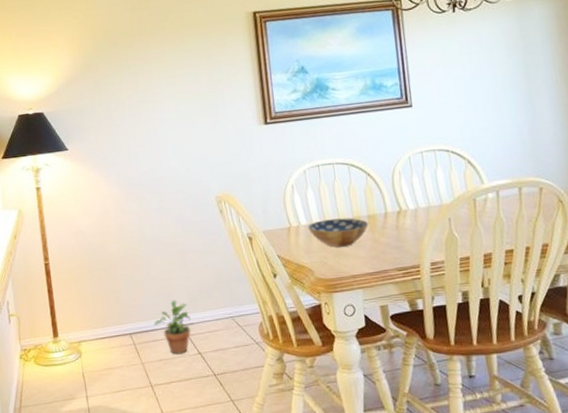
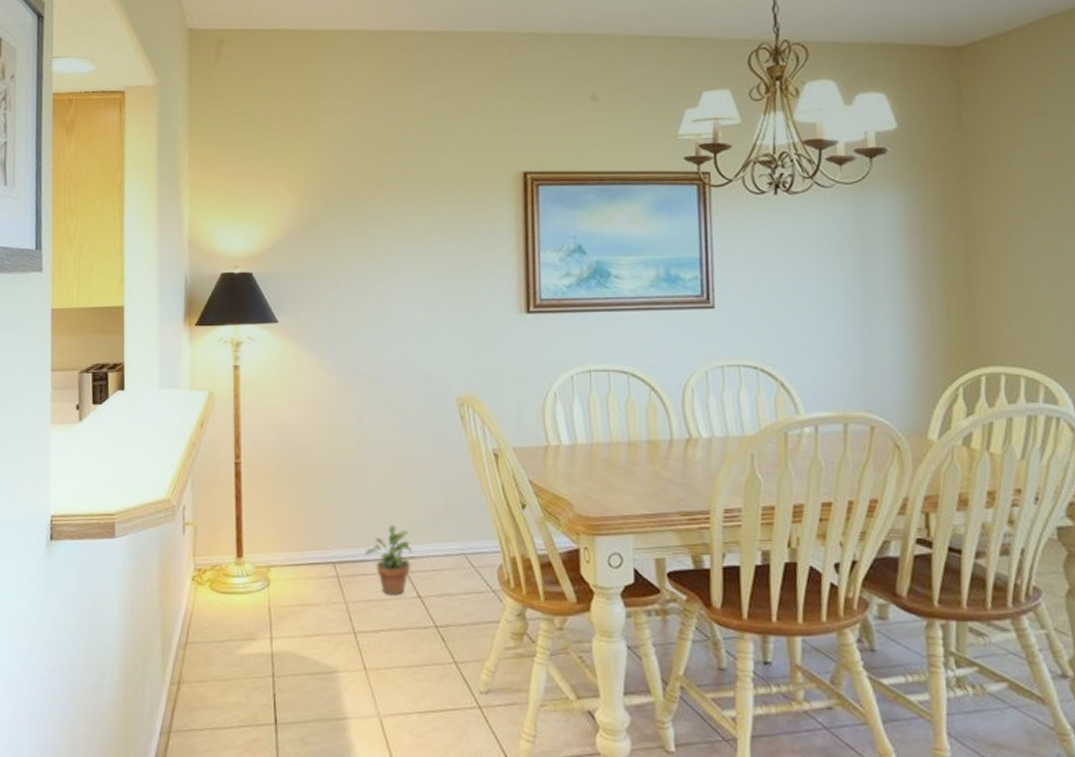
bowl: present [307,218,368,248] -> none [570,441,648,478]

